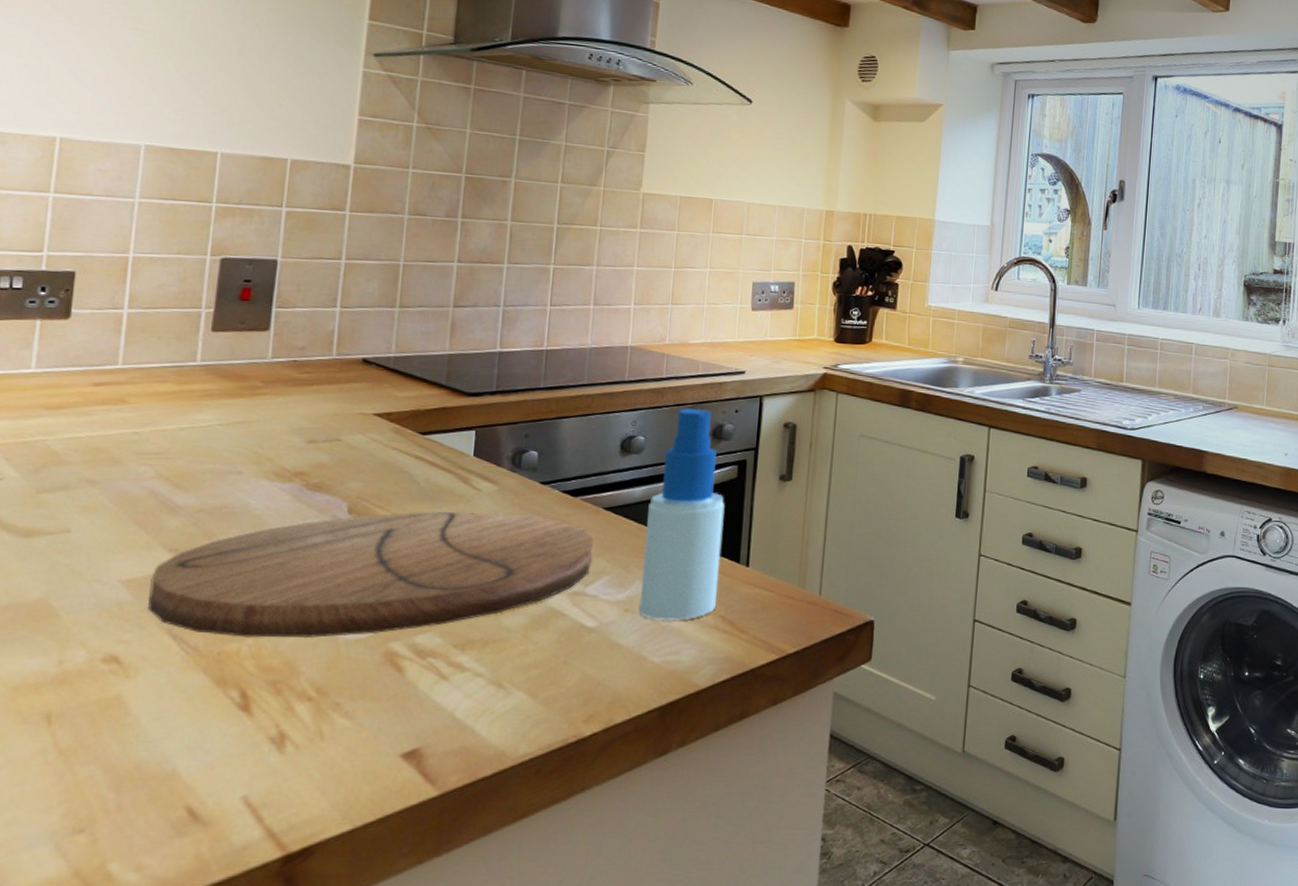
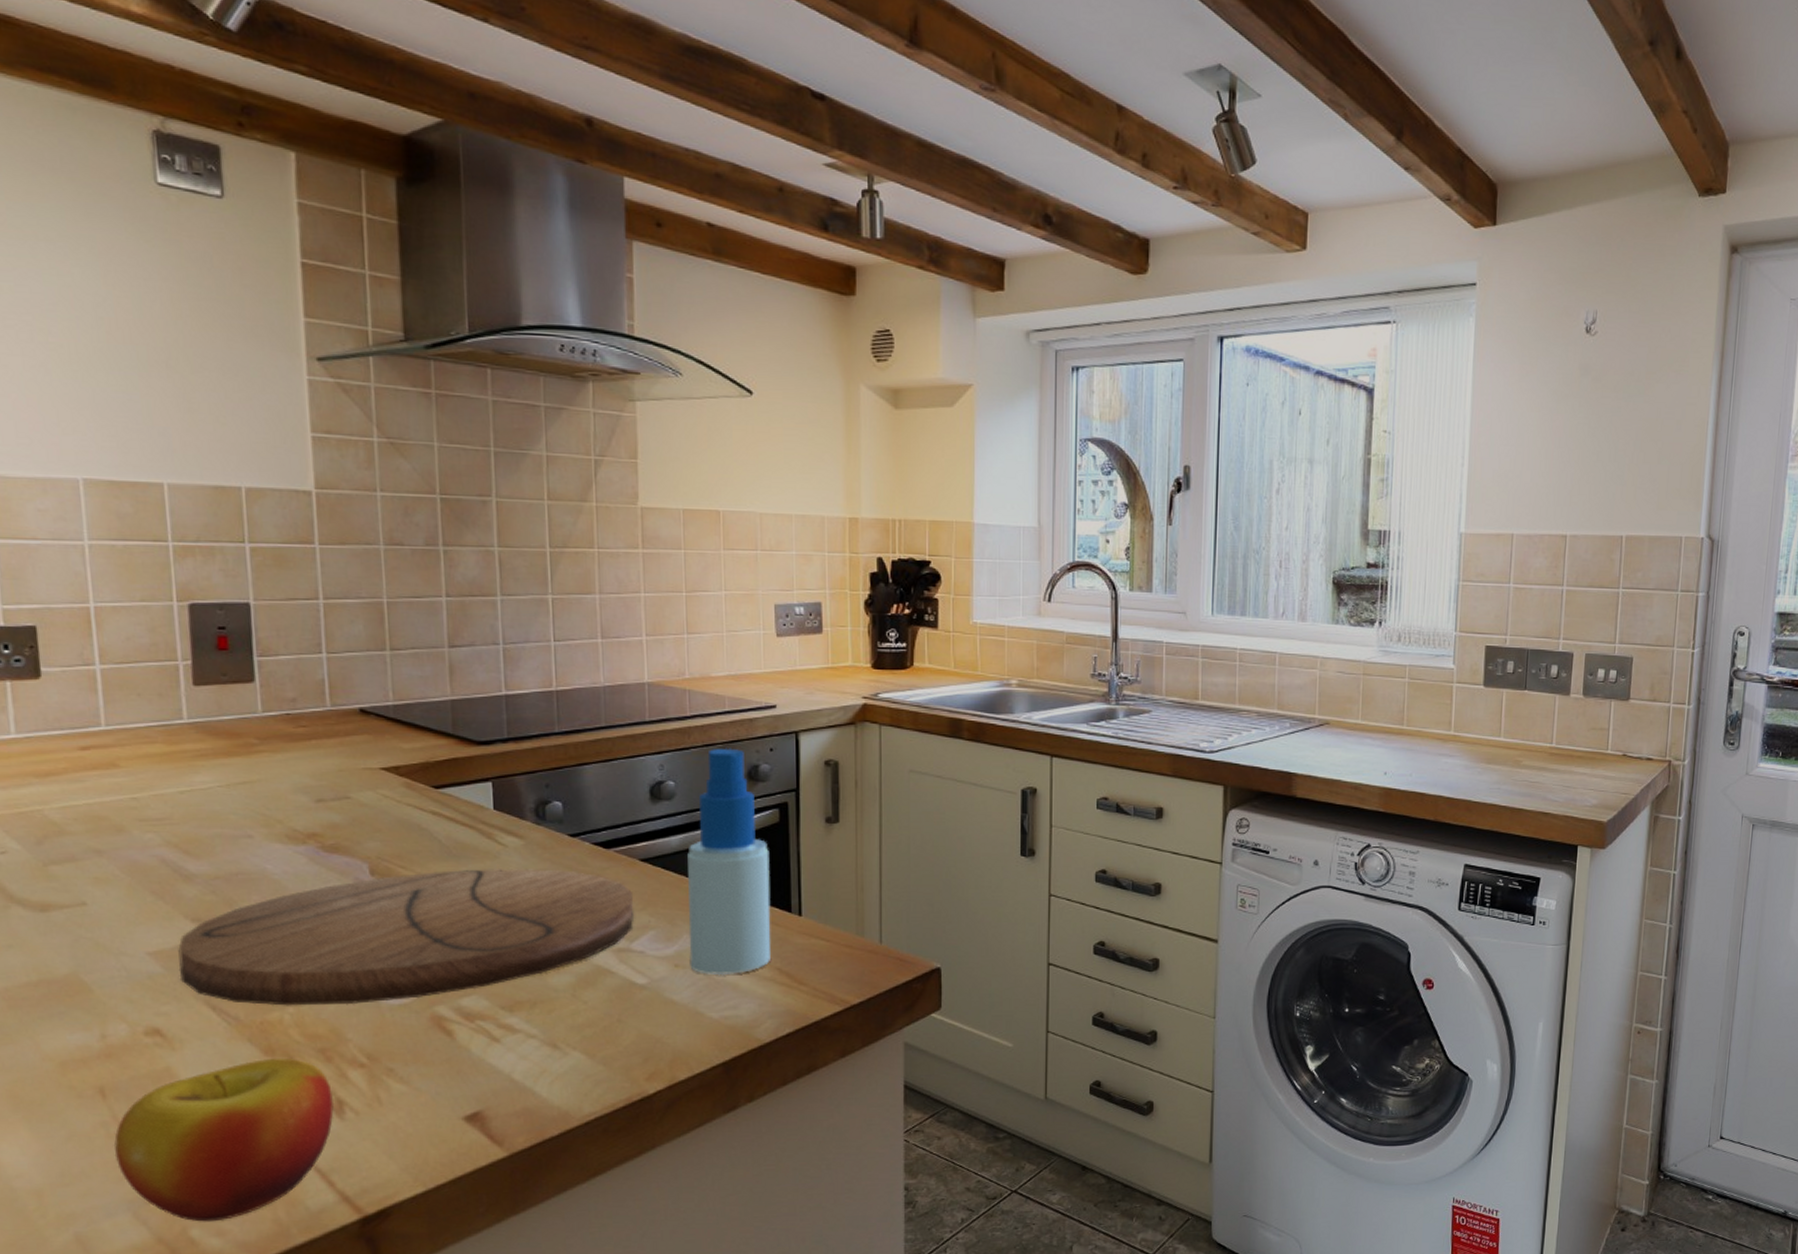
apple: none [48,689,278,856] -> present [114,1058,335,1222]

